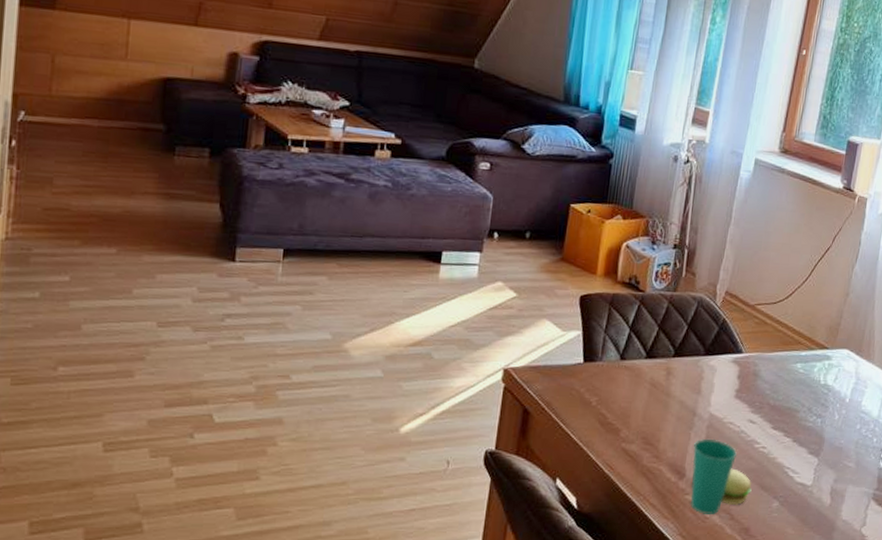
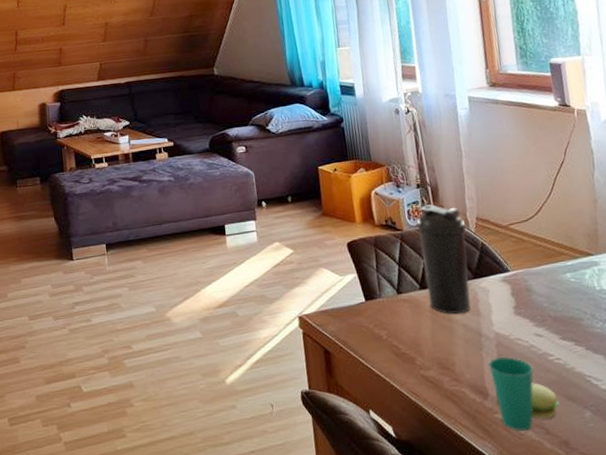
water bottle: none [651,268,713,390] -> present [416,204,471,315]

